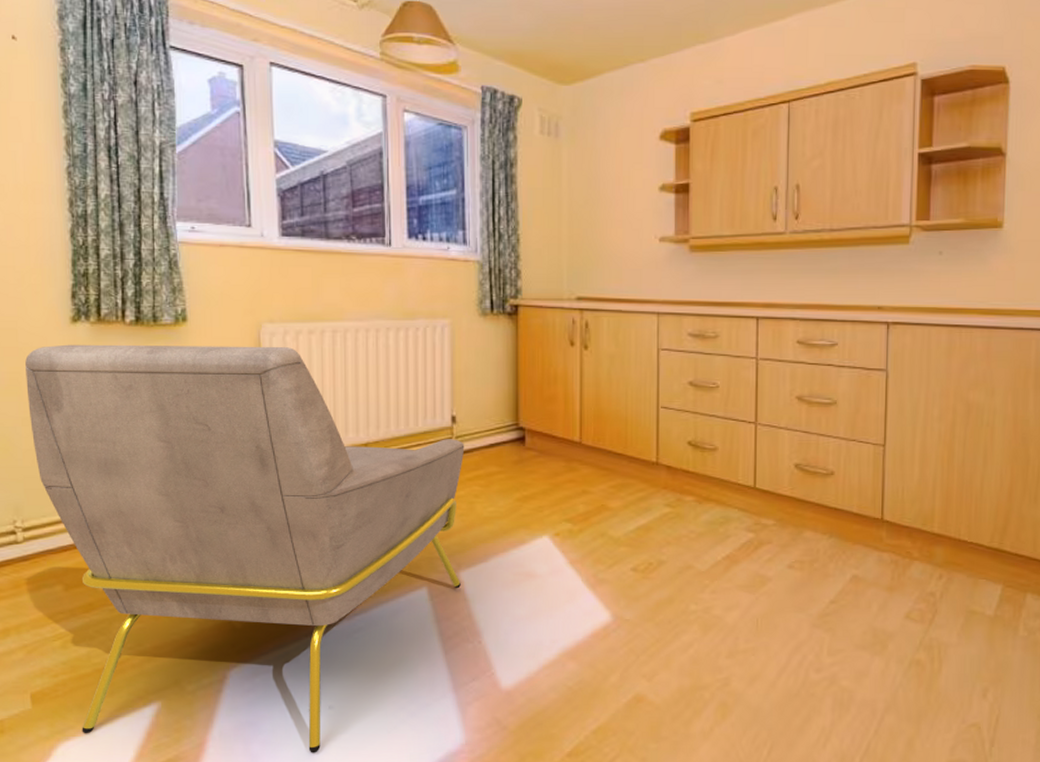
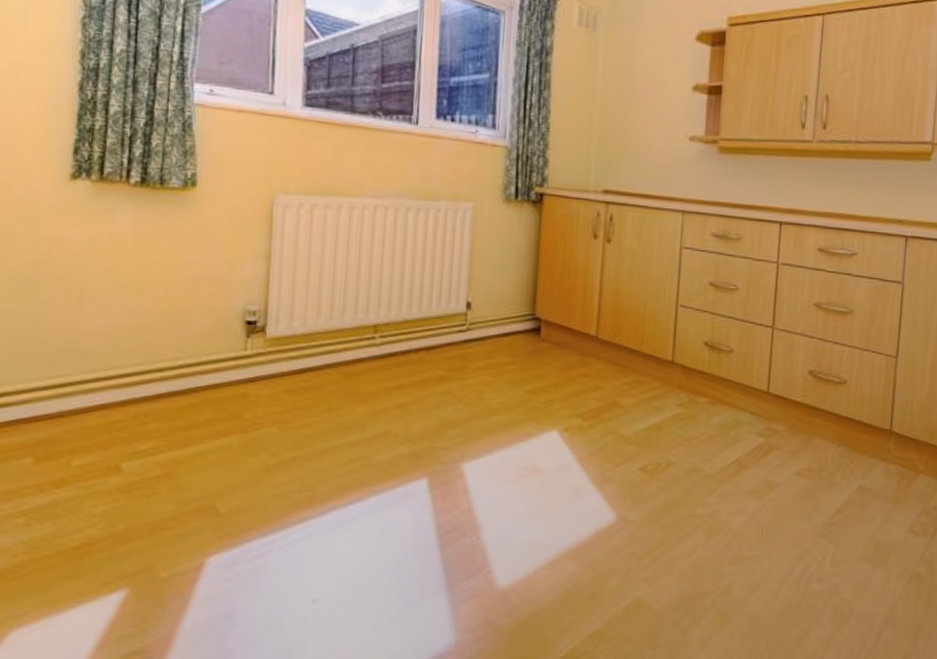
armchair: present [25,344,465,753] -> none [14,201,478,650]

